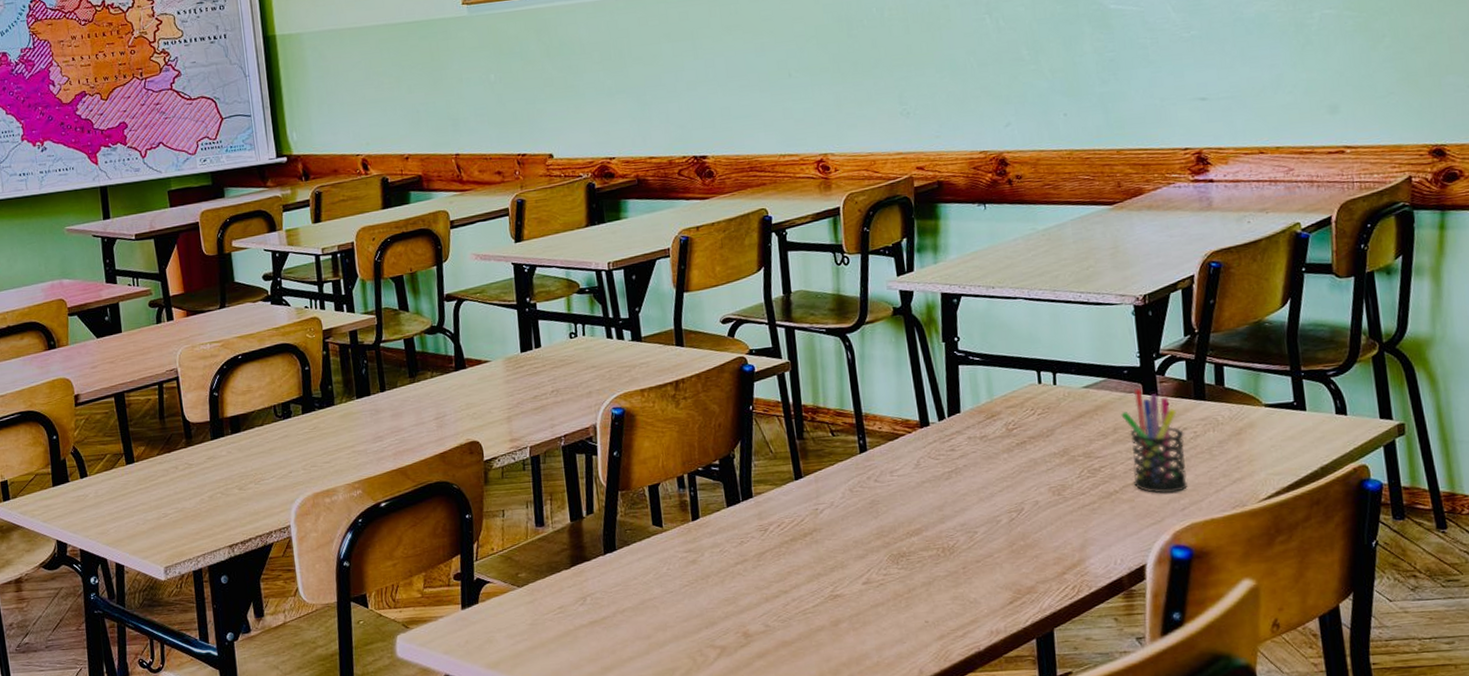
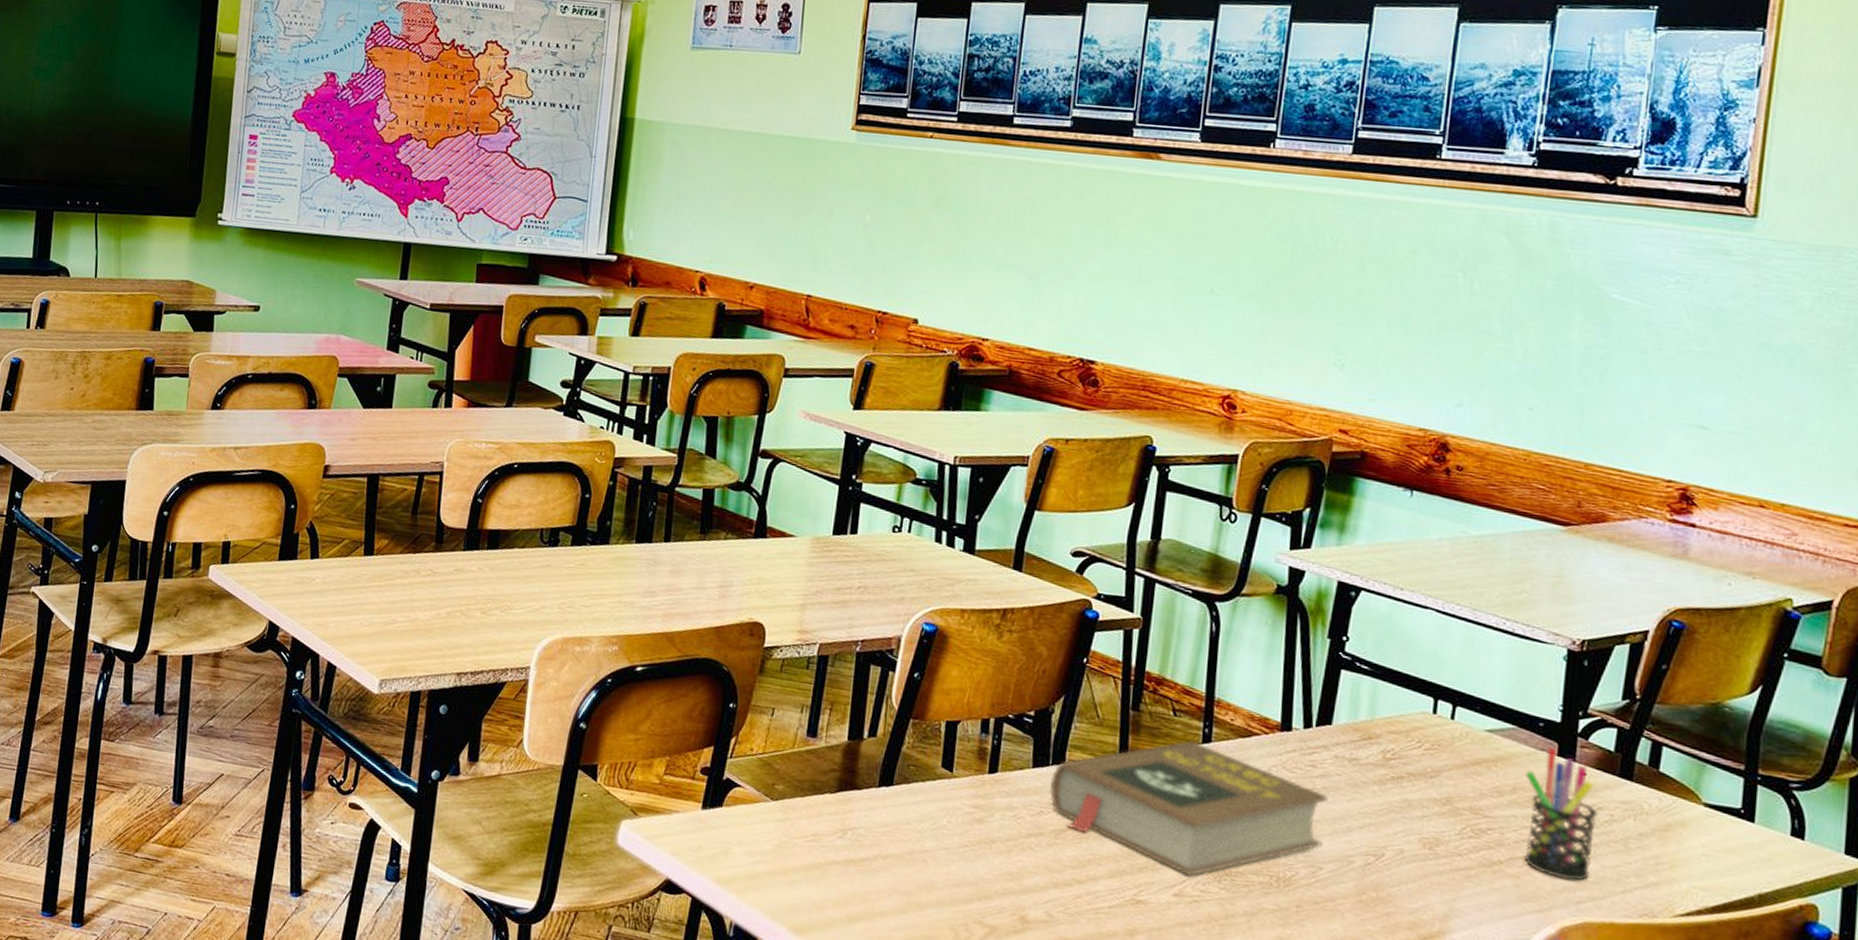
book: none [744,453,973,565] -> present [1049,740,1328,876]

